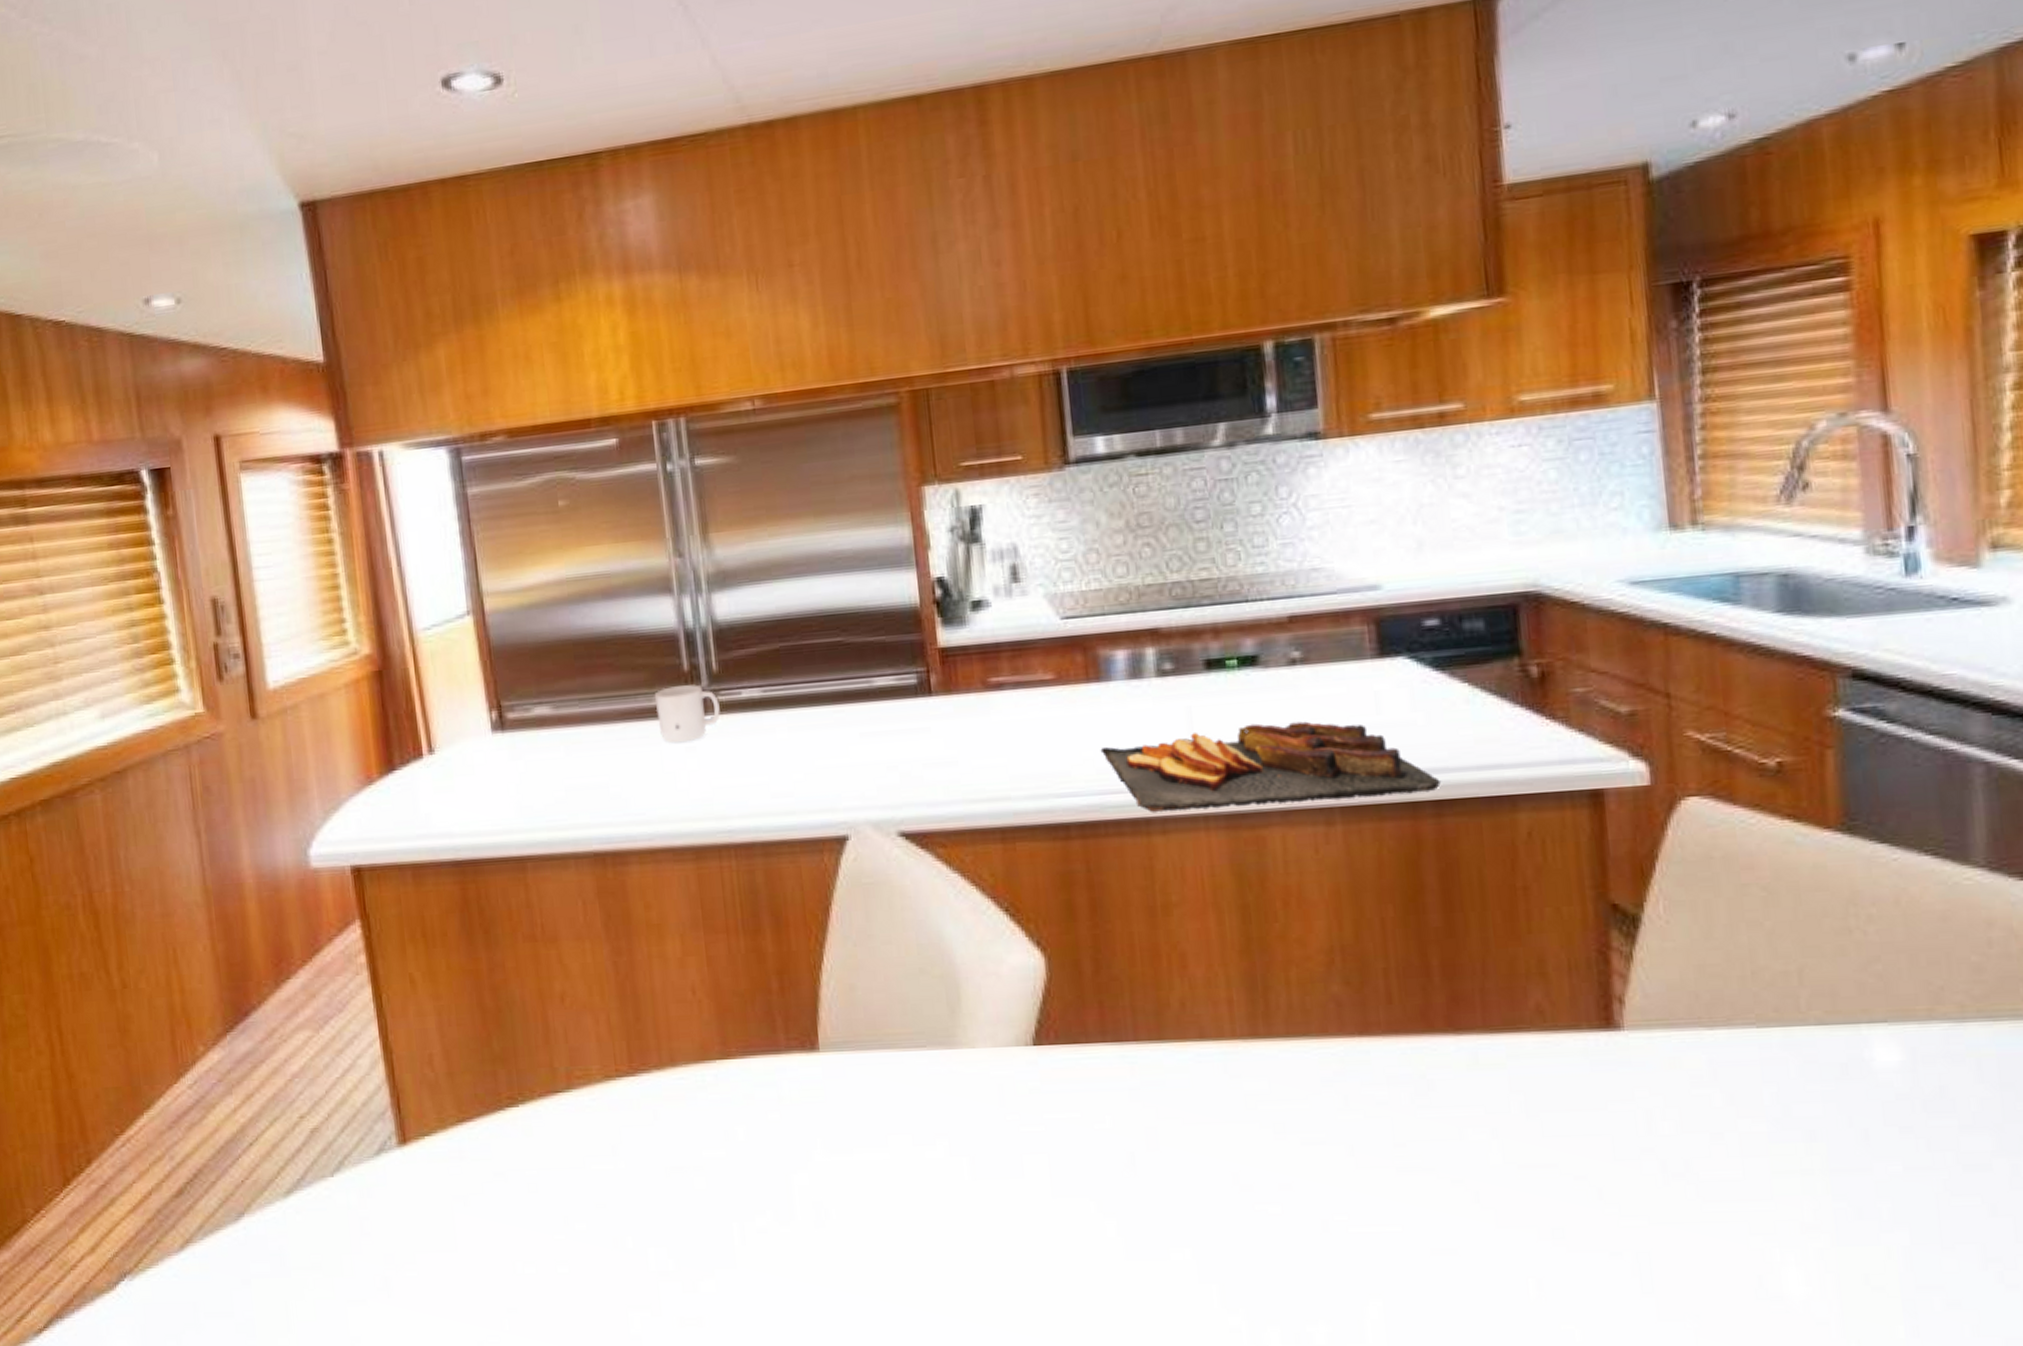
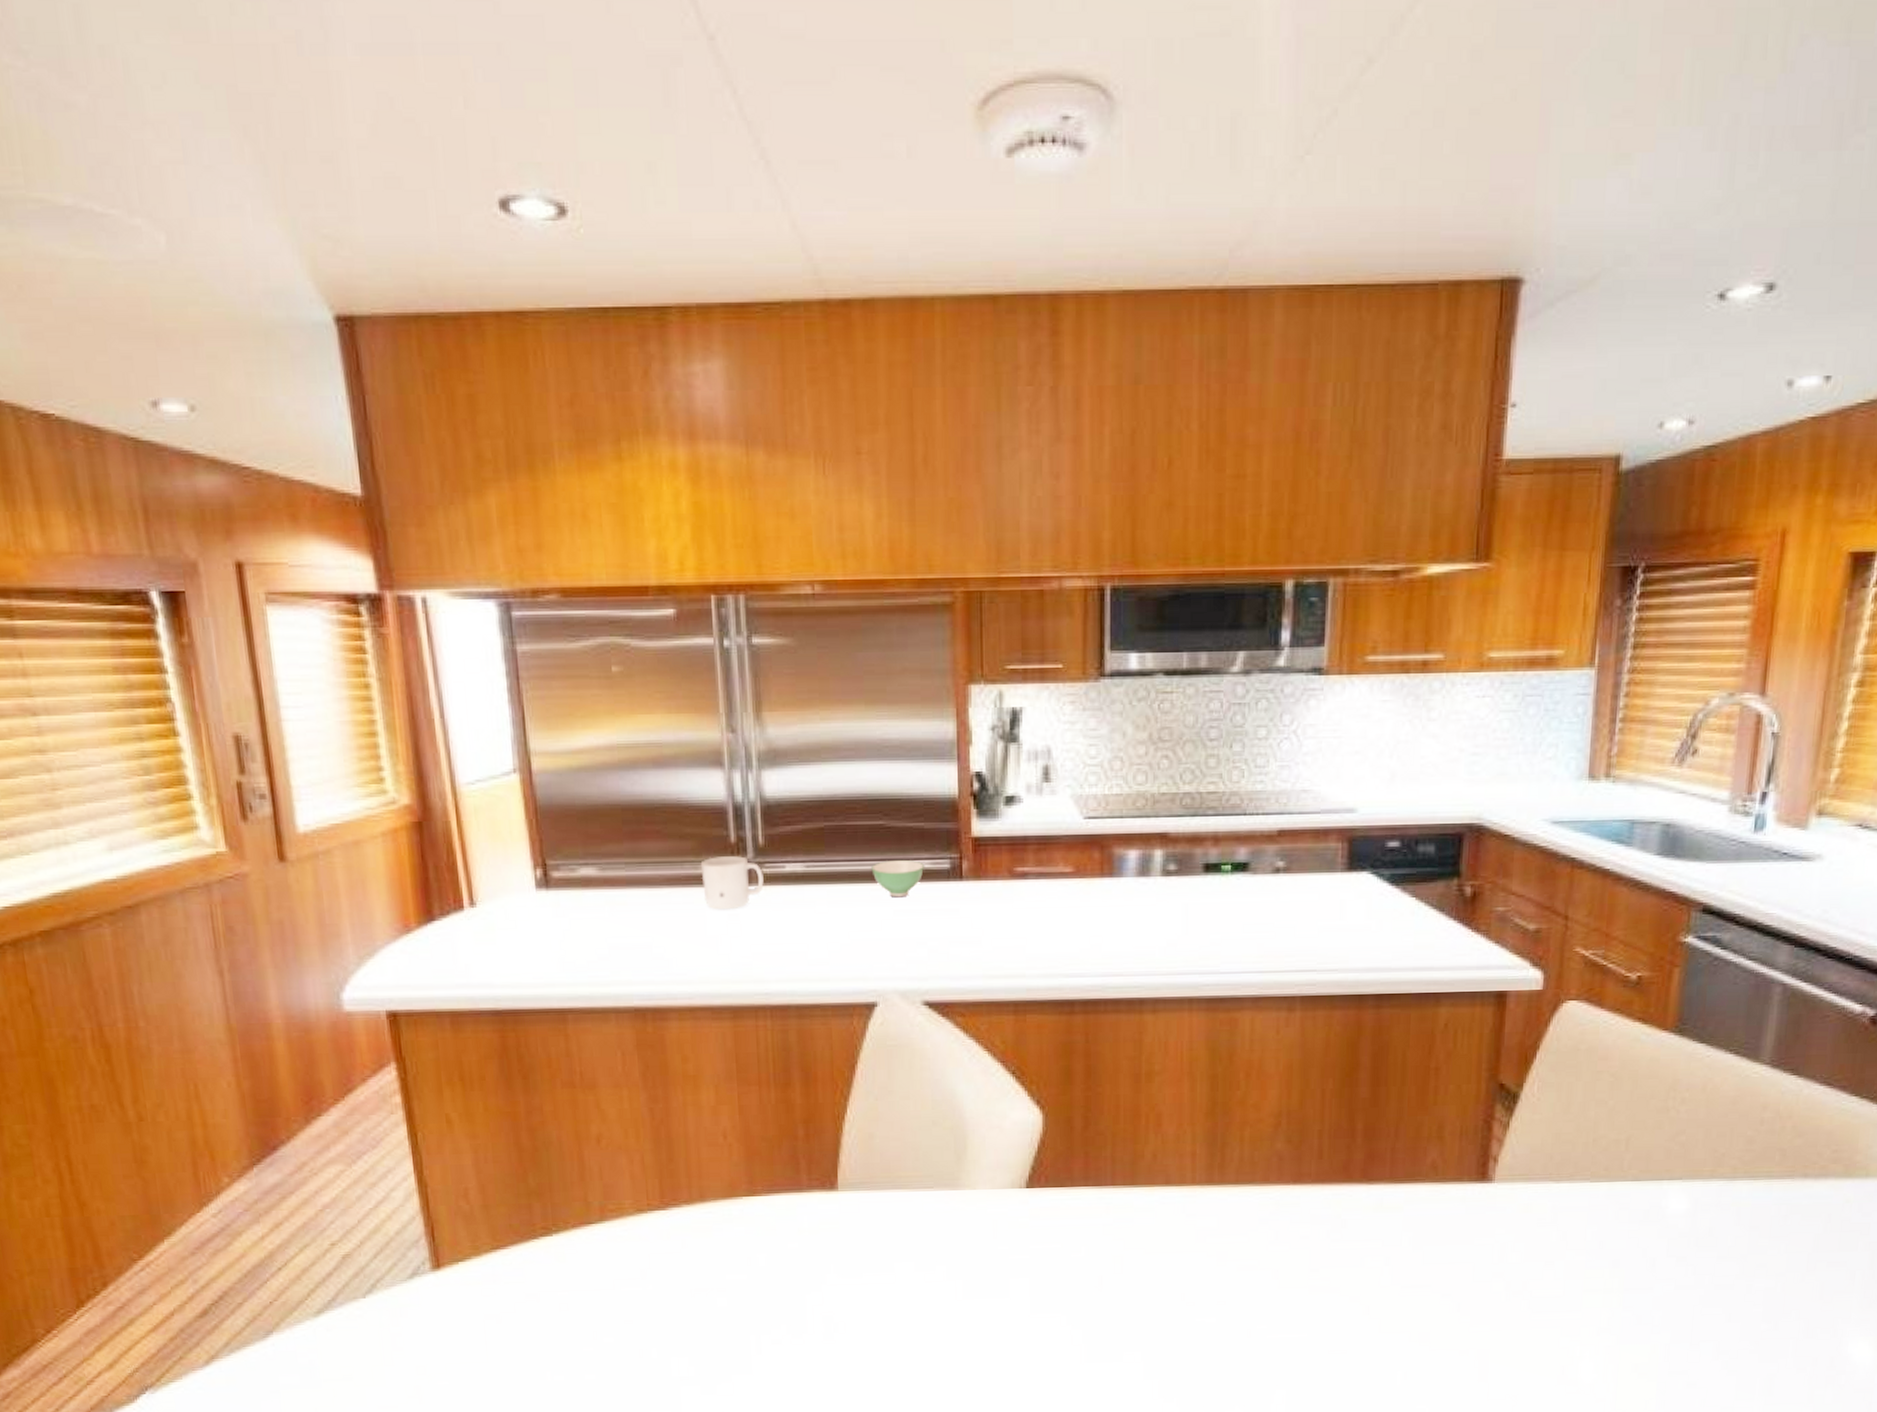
bowl: none [832,677,890,719] -> present [871,859,925,898]
food platter: present [1100,721,1441,813] -> none [1107,922,1383,995]

